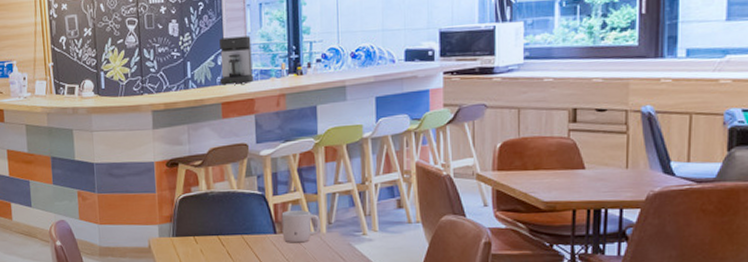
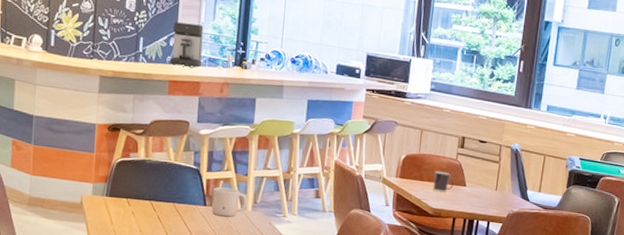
mug: none [541,155,569,181] -> present [433,171,454,193]

